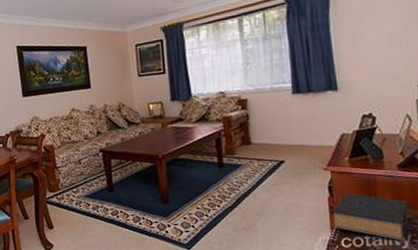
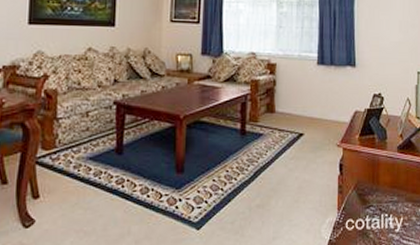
book: present [332,193,409,241] -> none [340,172,403,224]

